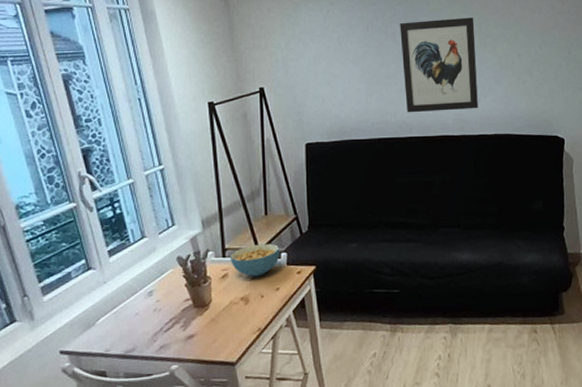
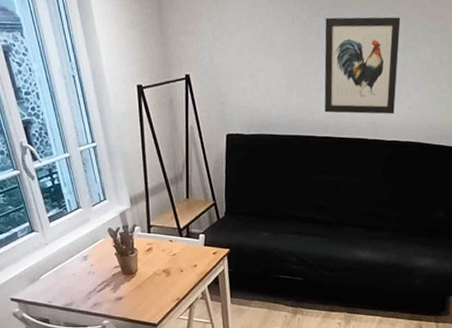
cereal bowl: present [229,243,280,277] -> none [154,224,199,253]

